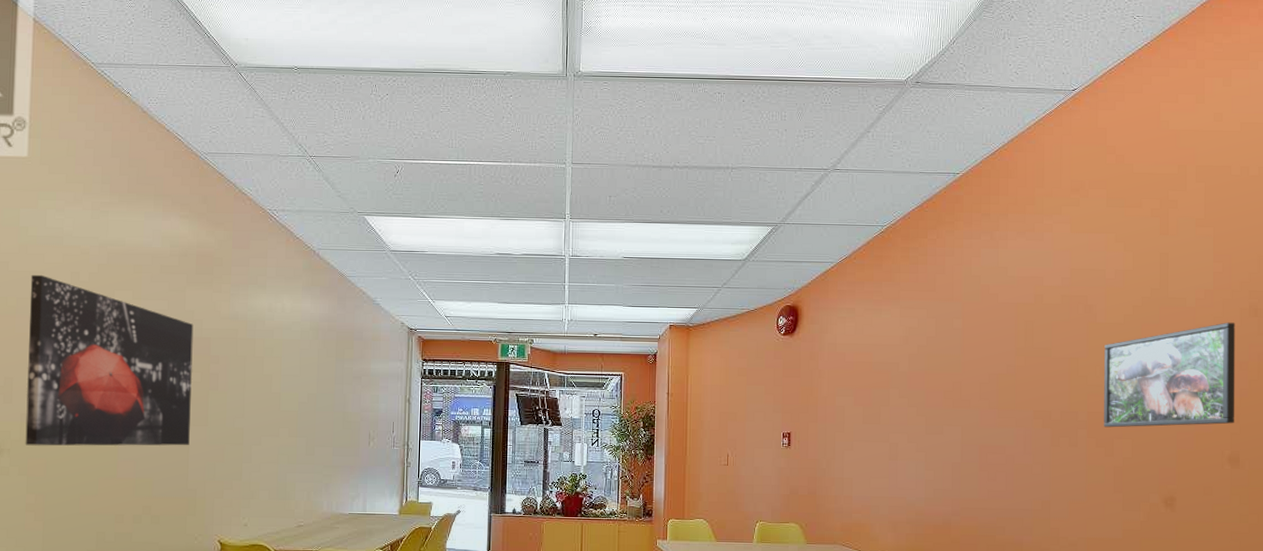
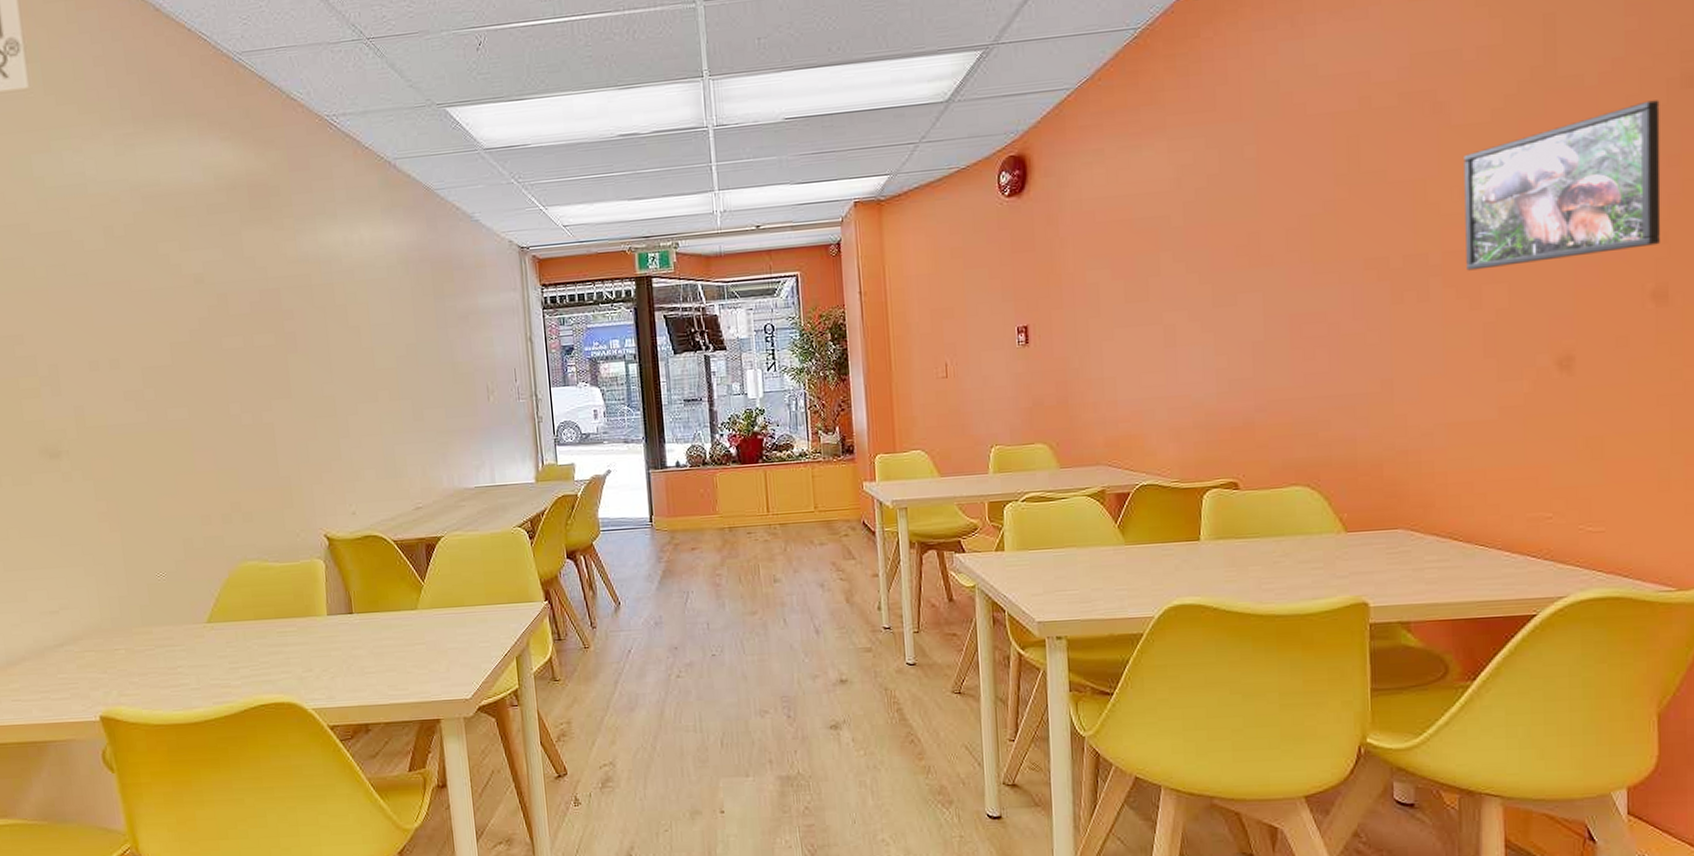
wall art: present [25,274,194,446] -> none [57,234,274,444]

